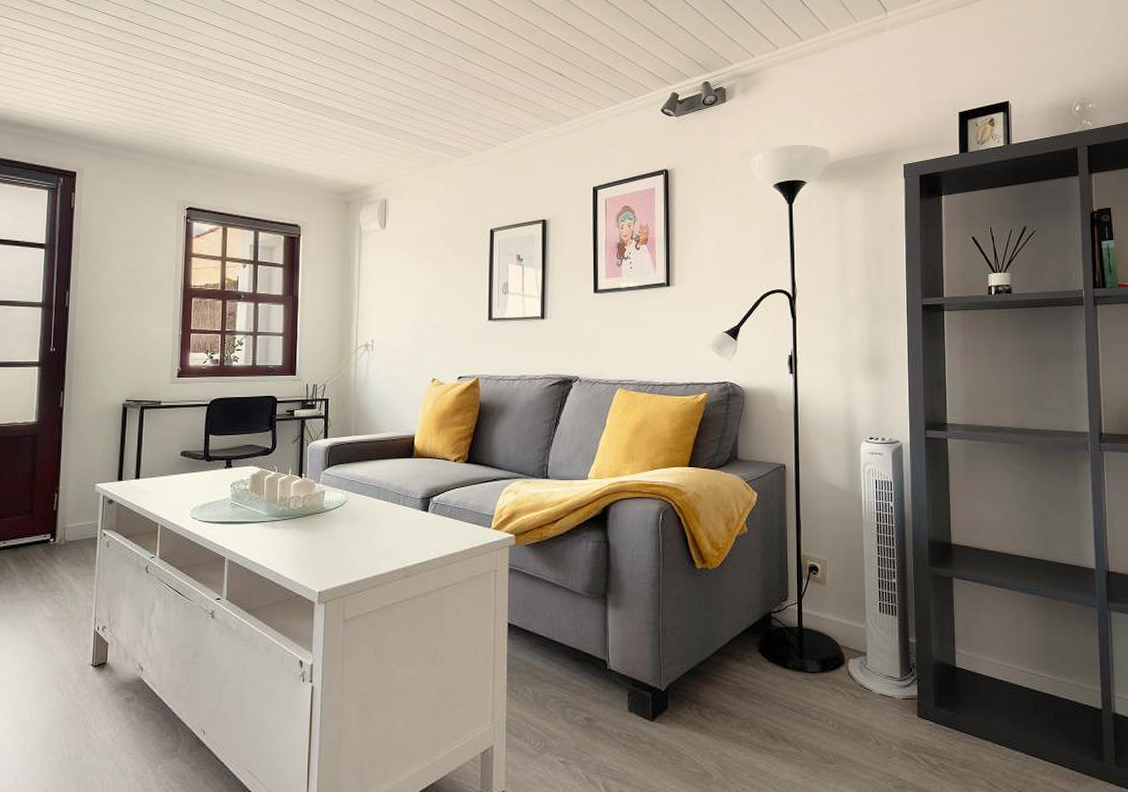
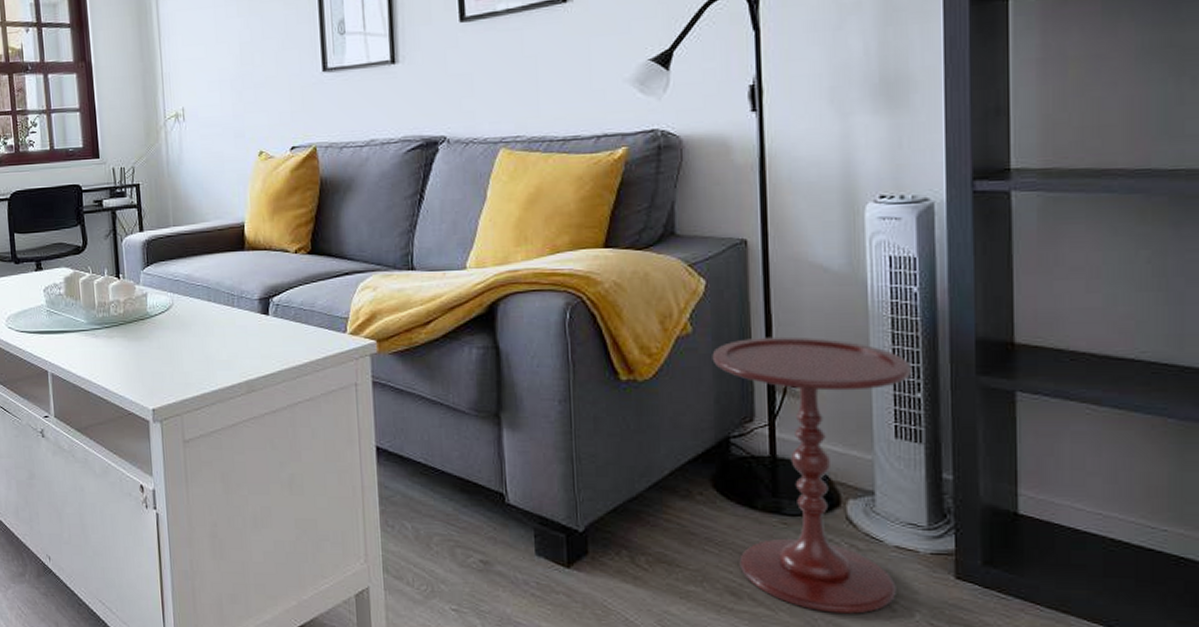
side table: none [760,536,889,748] -> present [712,336,911,614]

